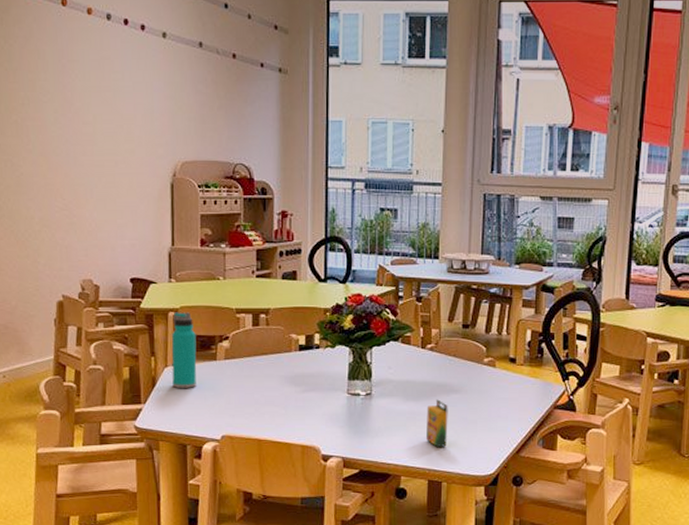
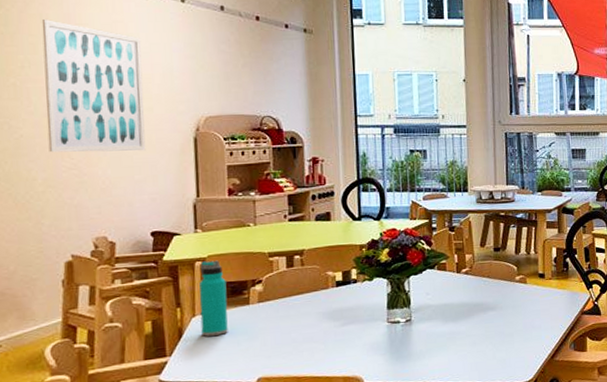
wall art: none [39,56,128,195] -> present [41,20,146,153]
crayon box: present [427,399,448,447] -> none [465,318,487,362]

